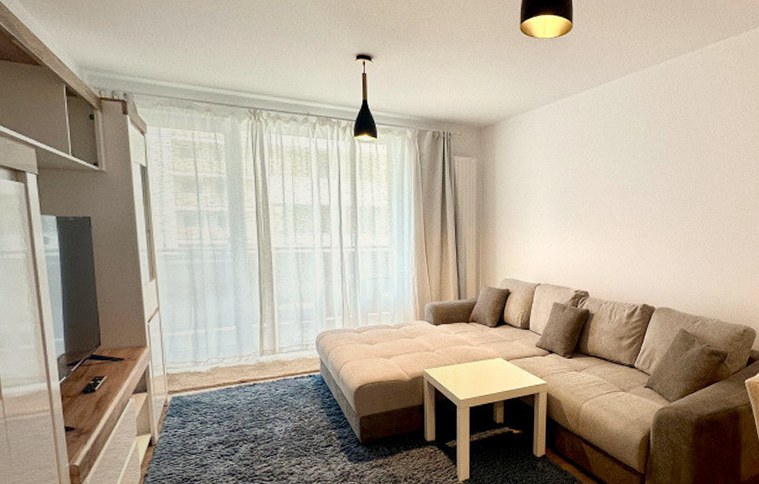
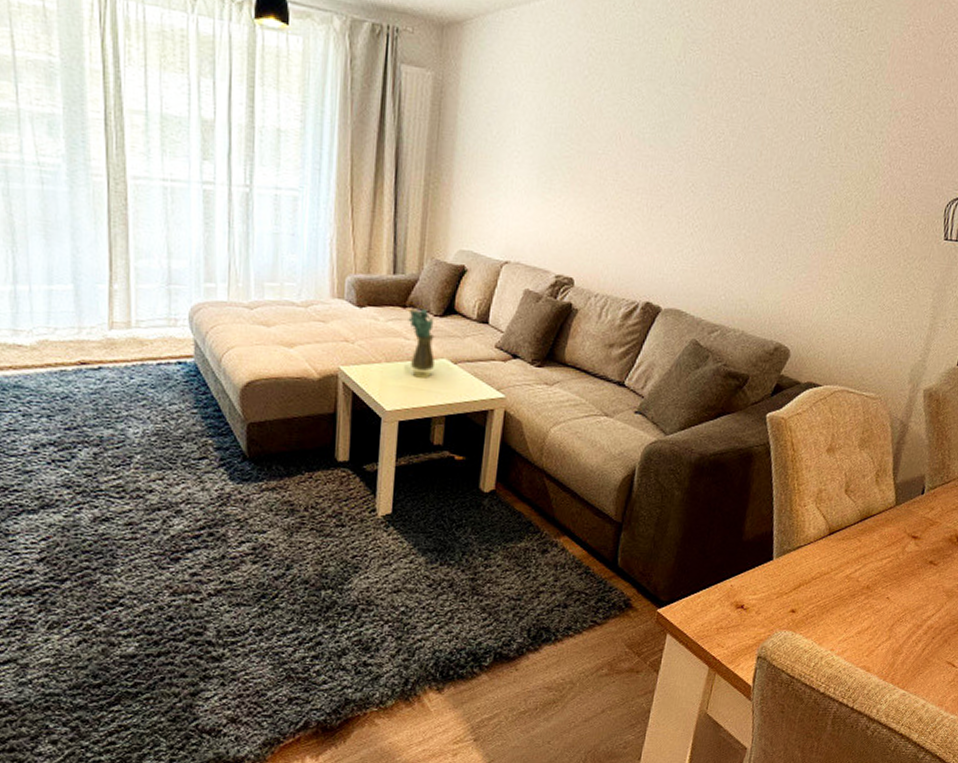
vase: none [471,321,493,373] -> present [408,305,436,378]

